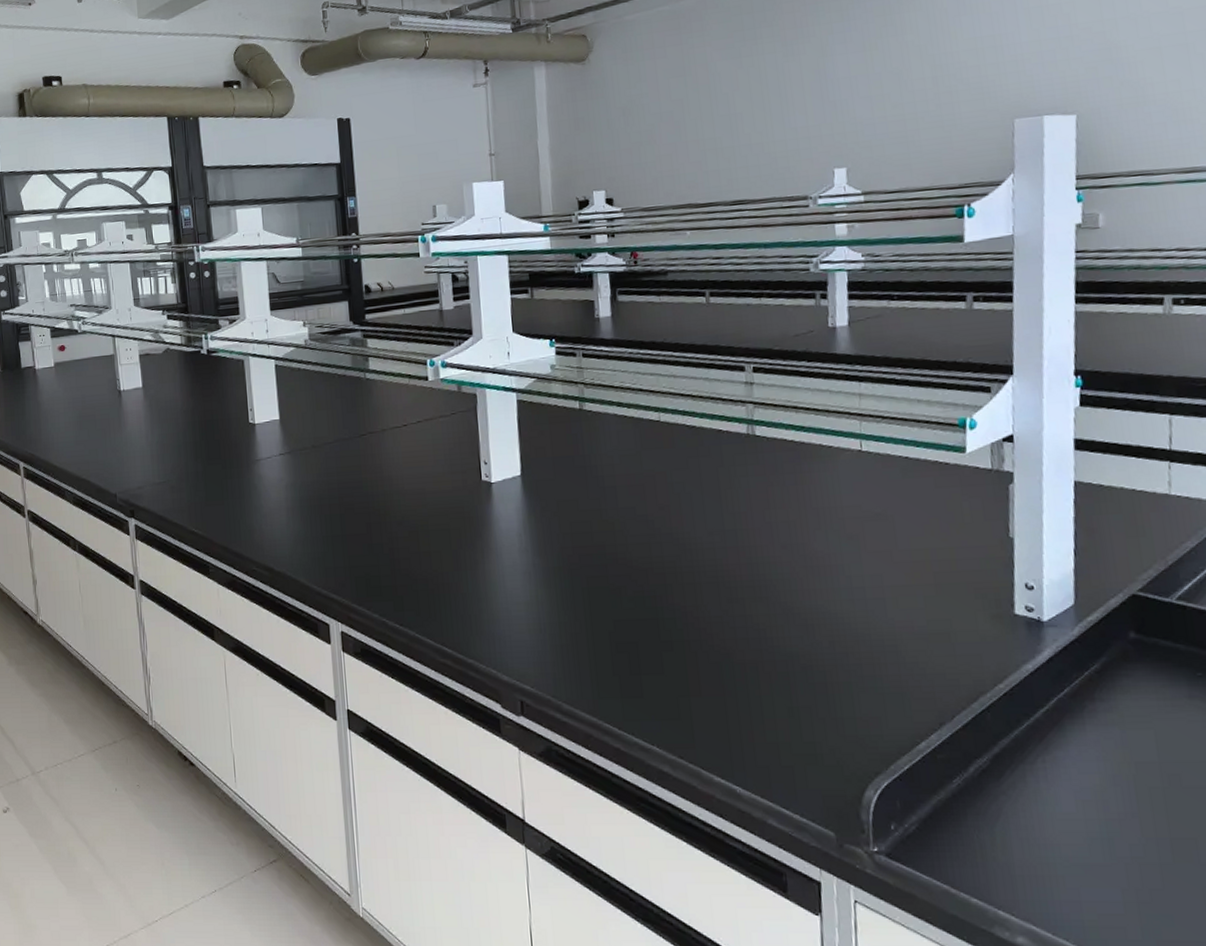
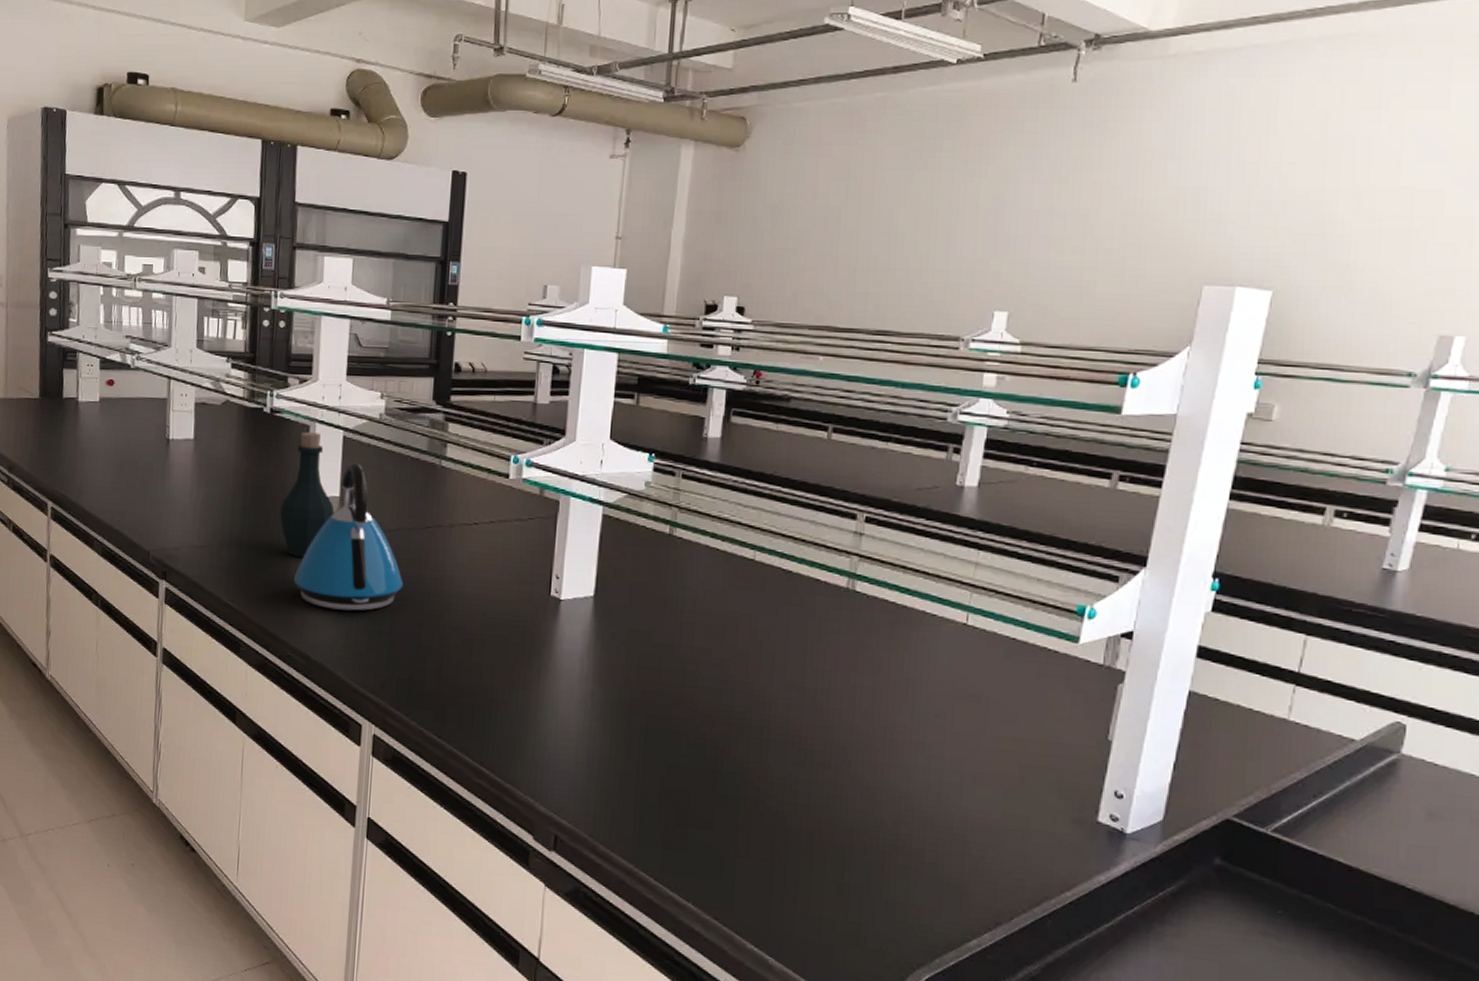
bottle: none [228,365,277,479] -> present [280,432,335,557]
kettle: none [248,386,348,522] -> present [293,462,403,611]

